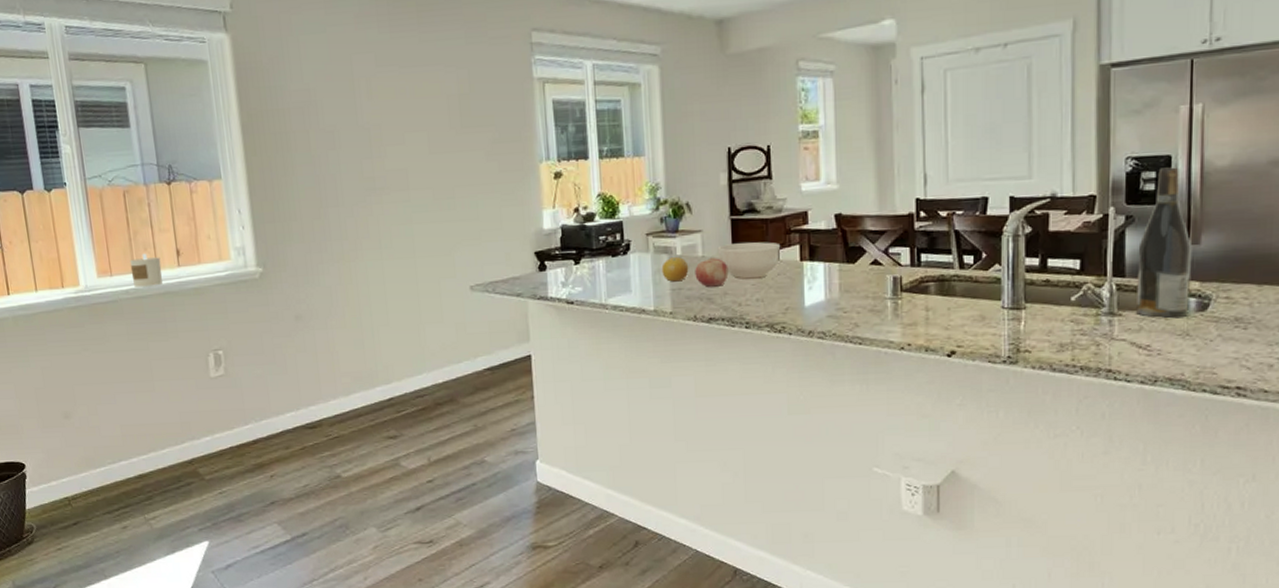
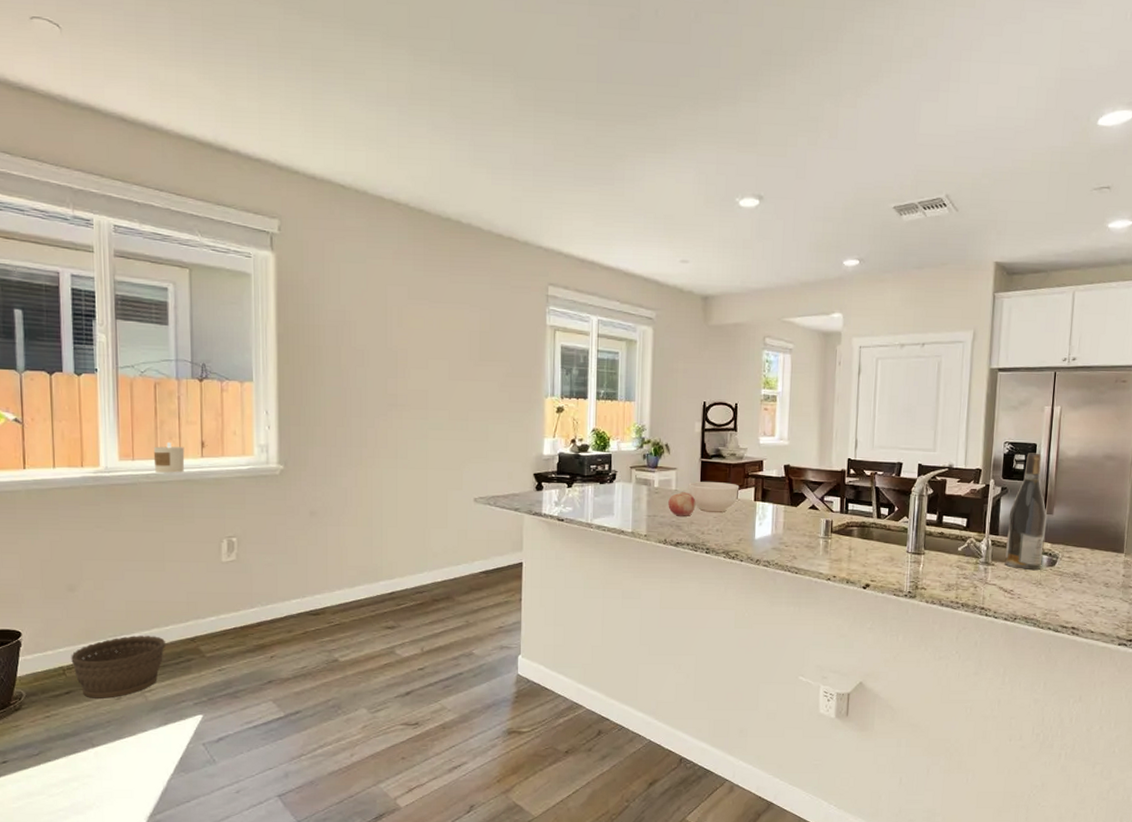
basket: none [74,460,164,528] -> present [71,636,165,698]
fruit: present [661,257,689,282] -> none [640,489,664,510]

